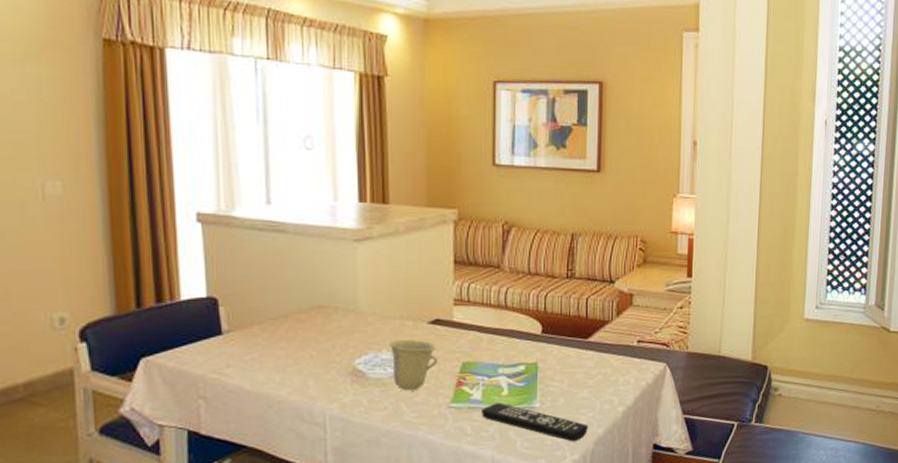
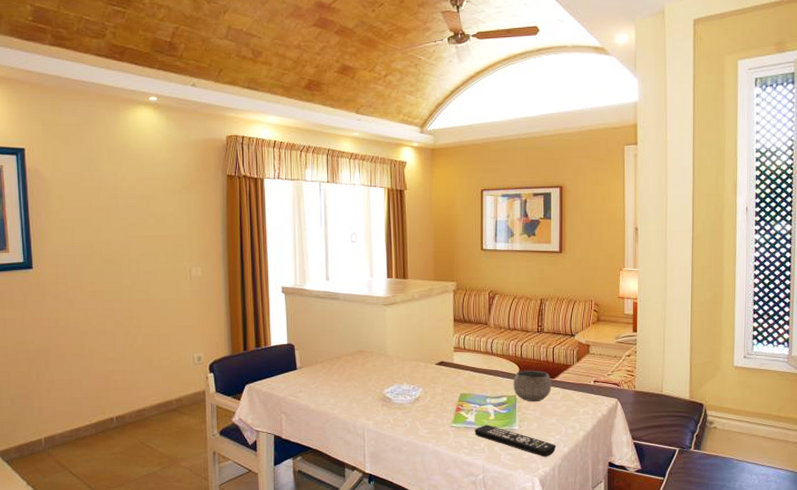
cup: present [389,339,437,391] -> none [408,375,442,414]
bowl: none [533,328,584,371] -> present [513,370,552,402]

